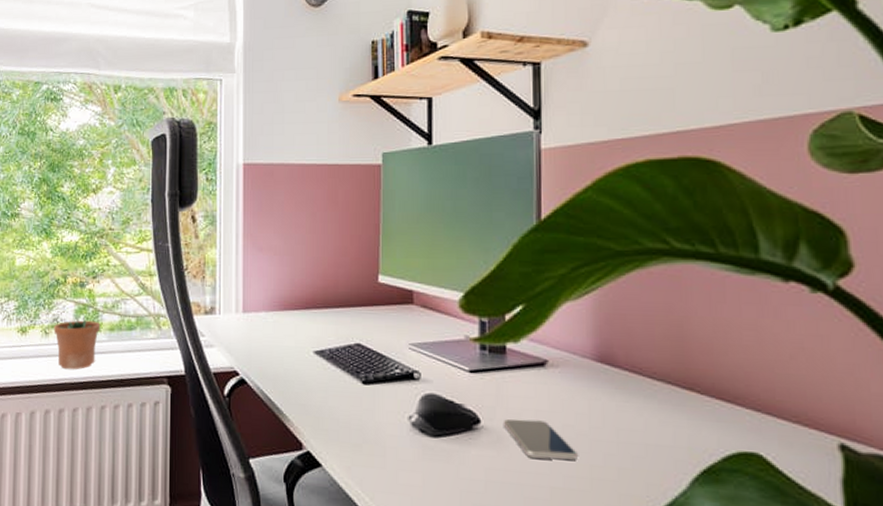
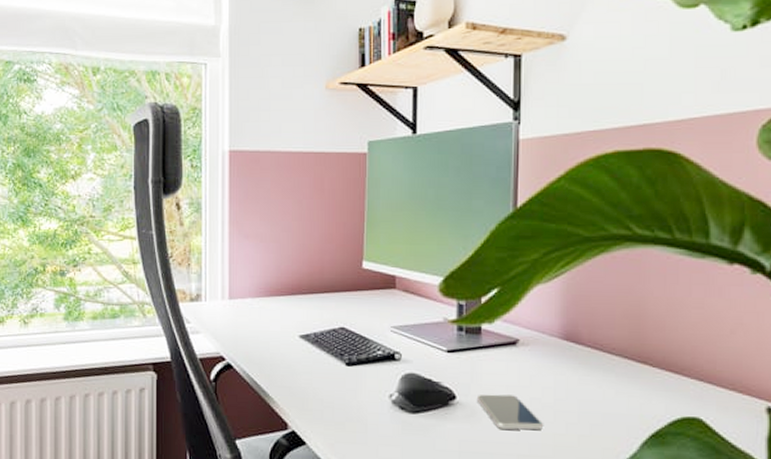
planter: present [53,320,101,370] -> none [33,309,83,360]

